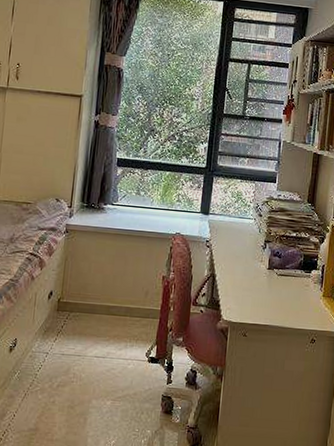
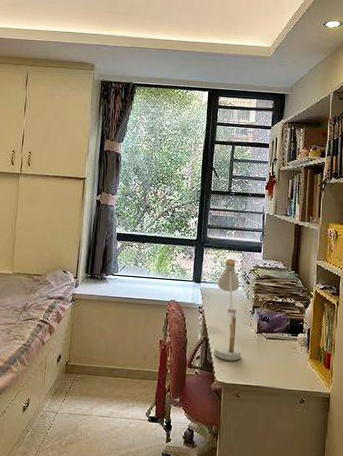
desk lamp: none [221,188,252,299] -> present [214,258,242,361]

